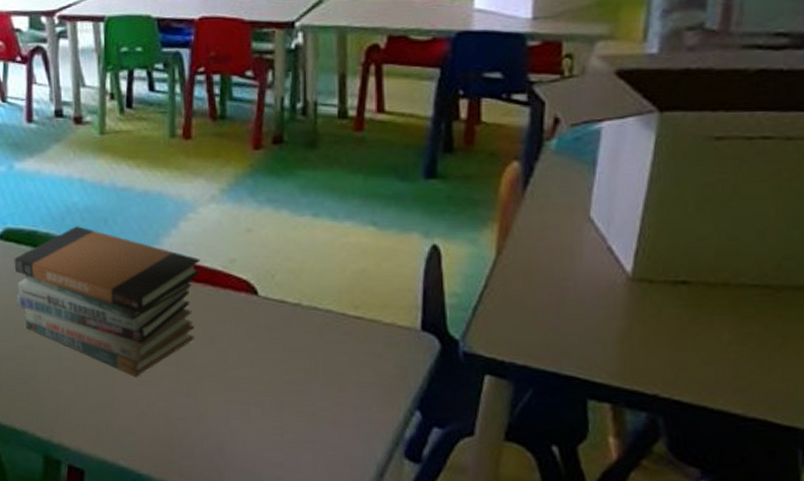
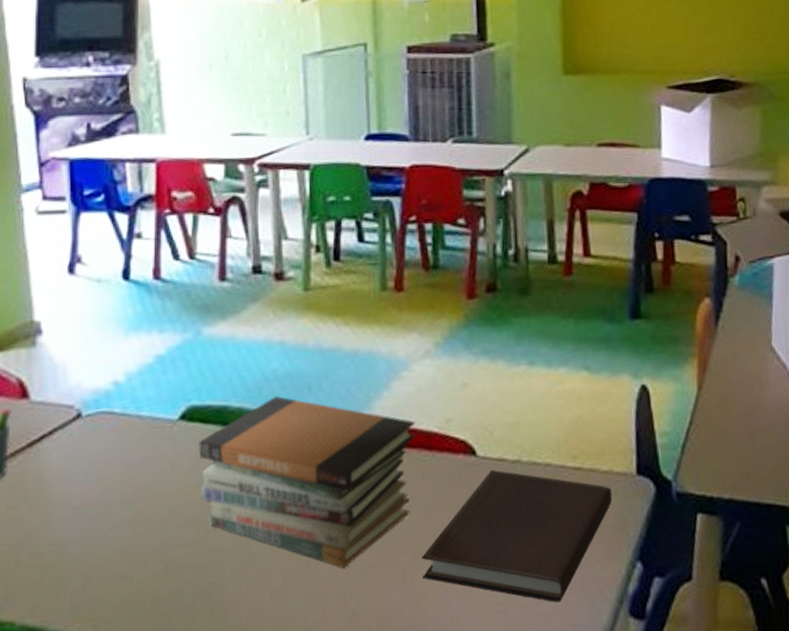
notebook: none [205,310,394,435] -> present [422,470,613,603]

